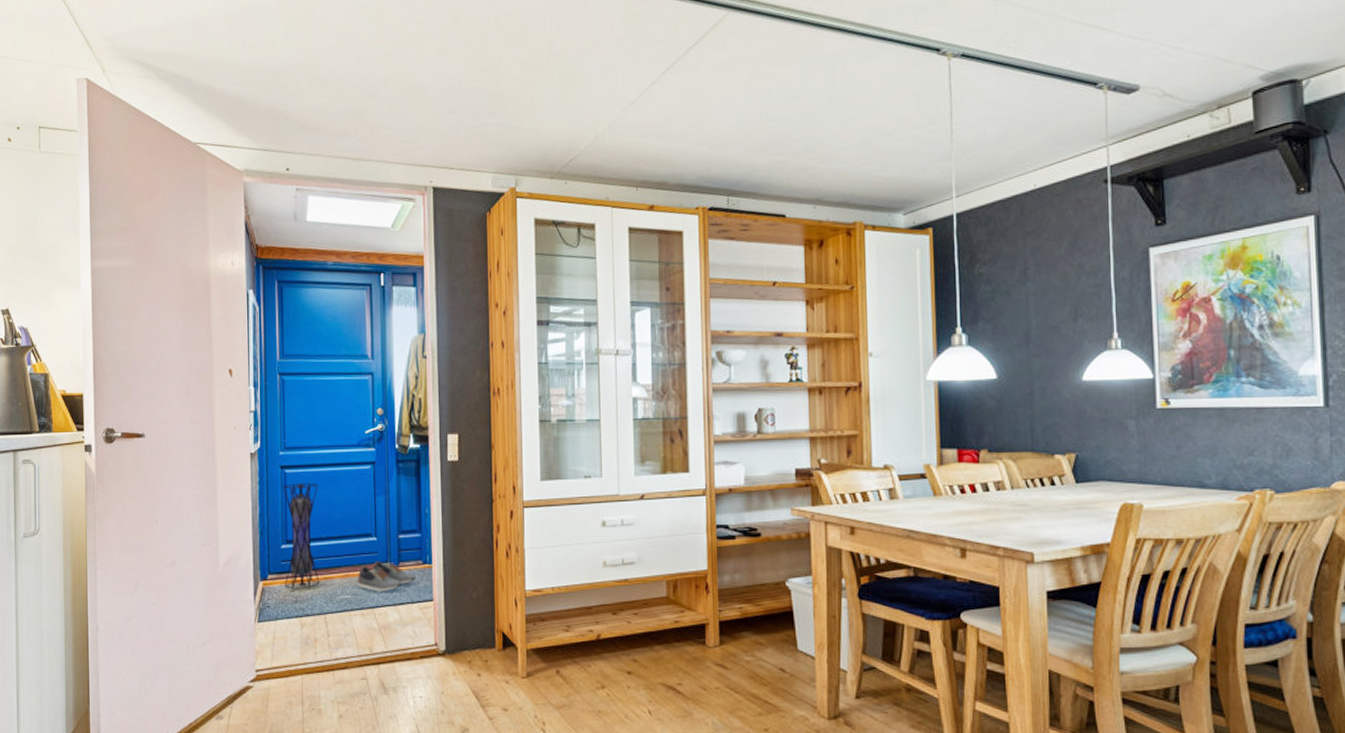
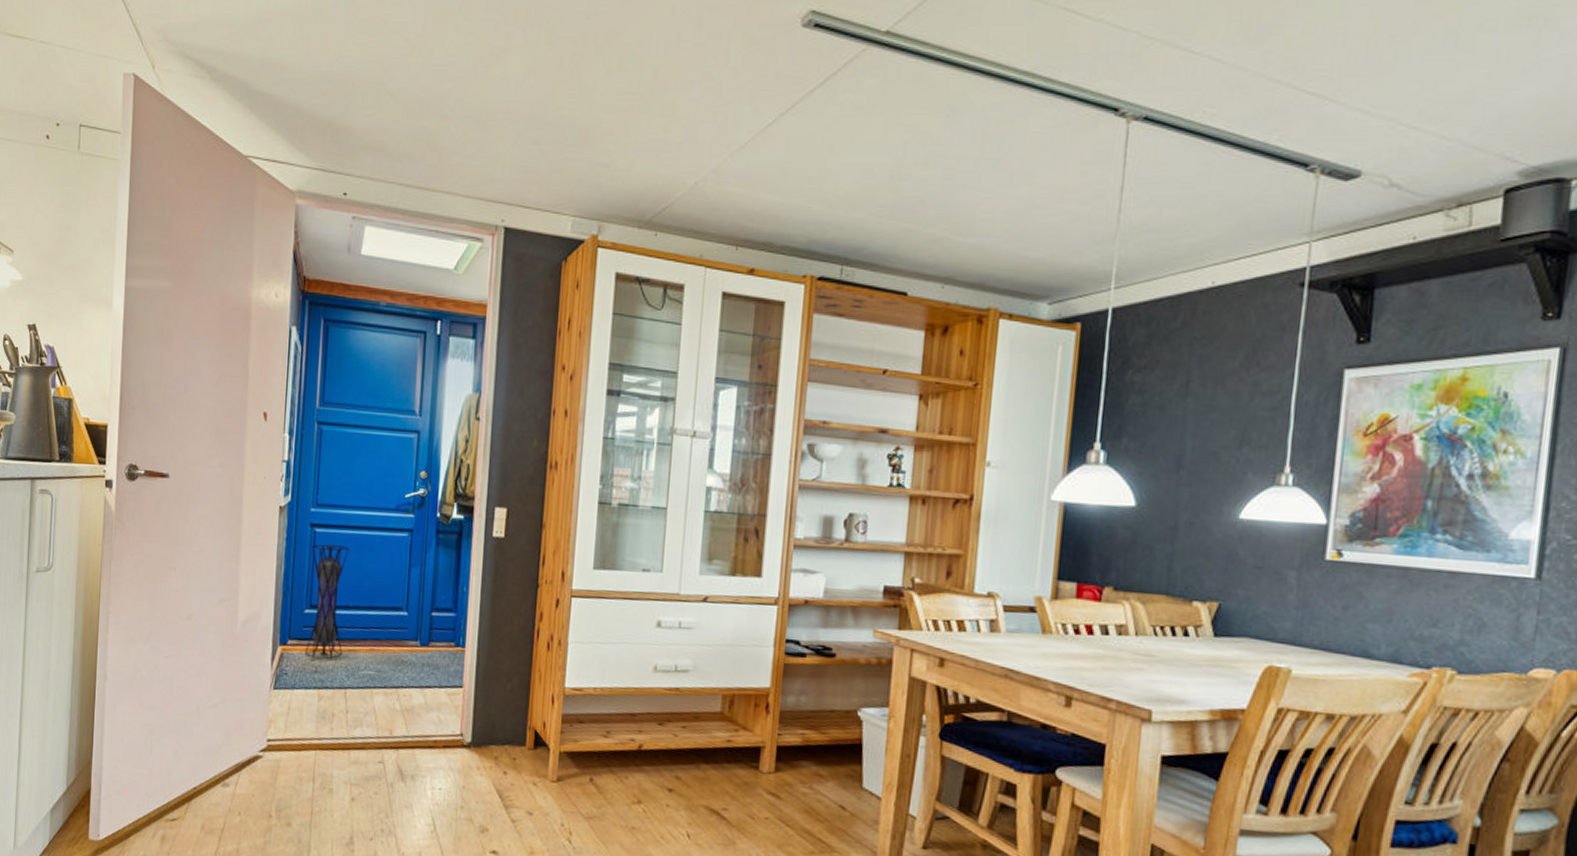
shoe: present [357,561,416,592] -> none [382,638,447,672]

